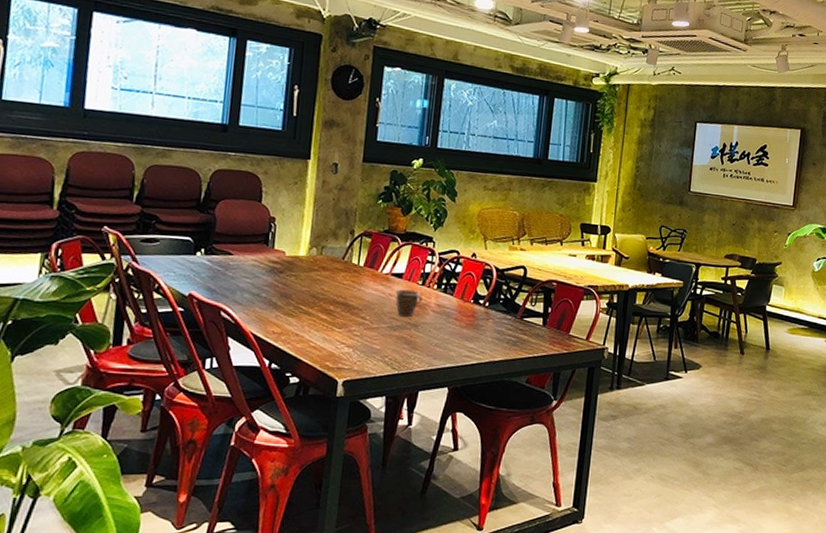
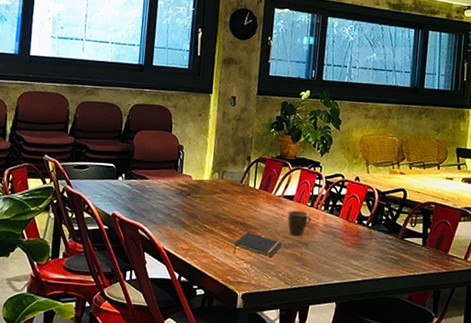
notepad: none [333,314,390,341] -> present [233,232,283,258]

